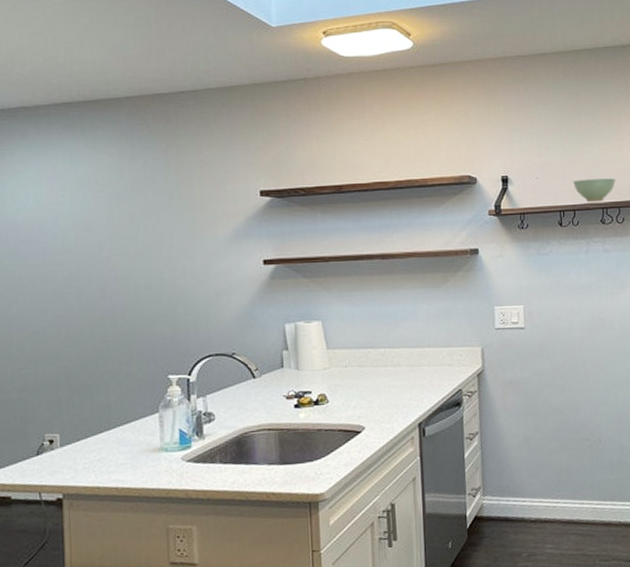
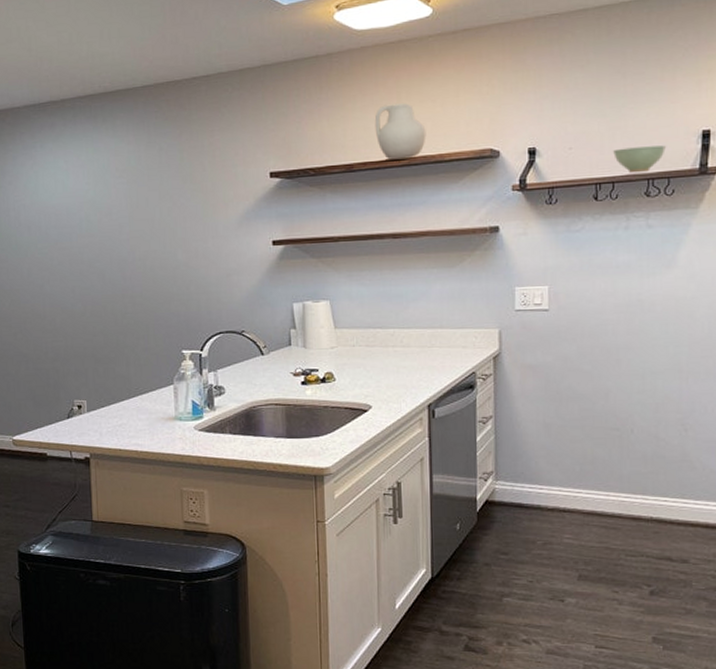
ceramic pitcher: none [362,129,410,183] -> present [374,103,426,160]

